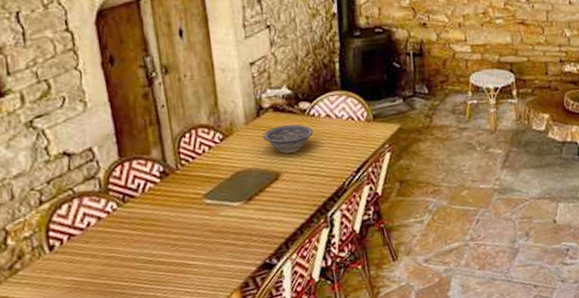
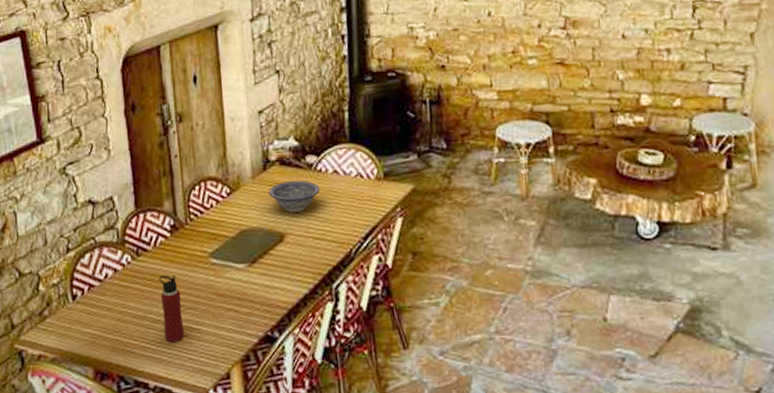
water bottle: none [148,217,180,280] -> present [158,274,184,343]

